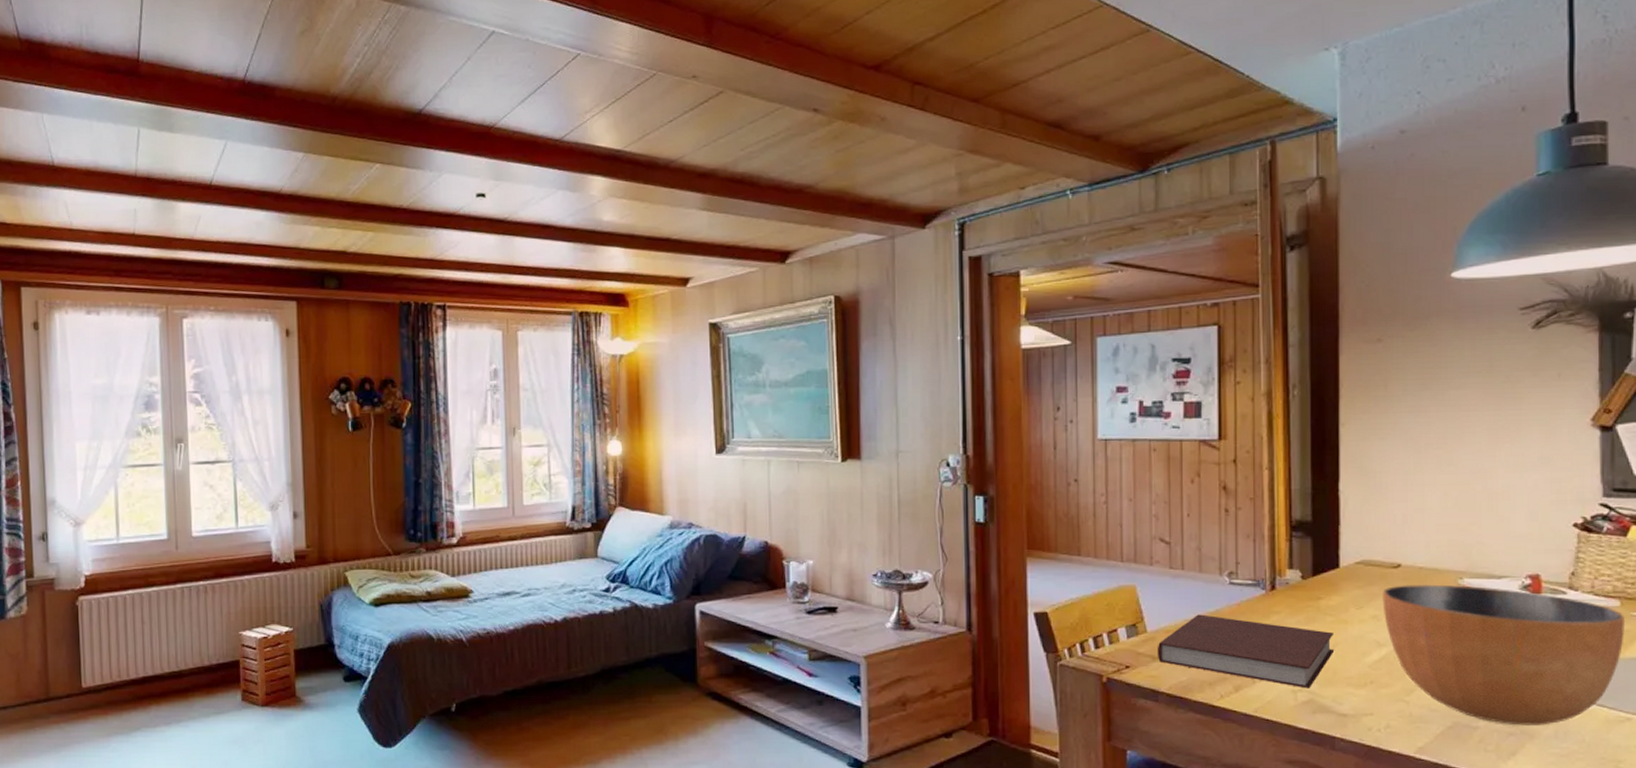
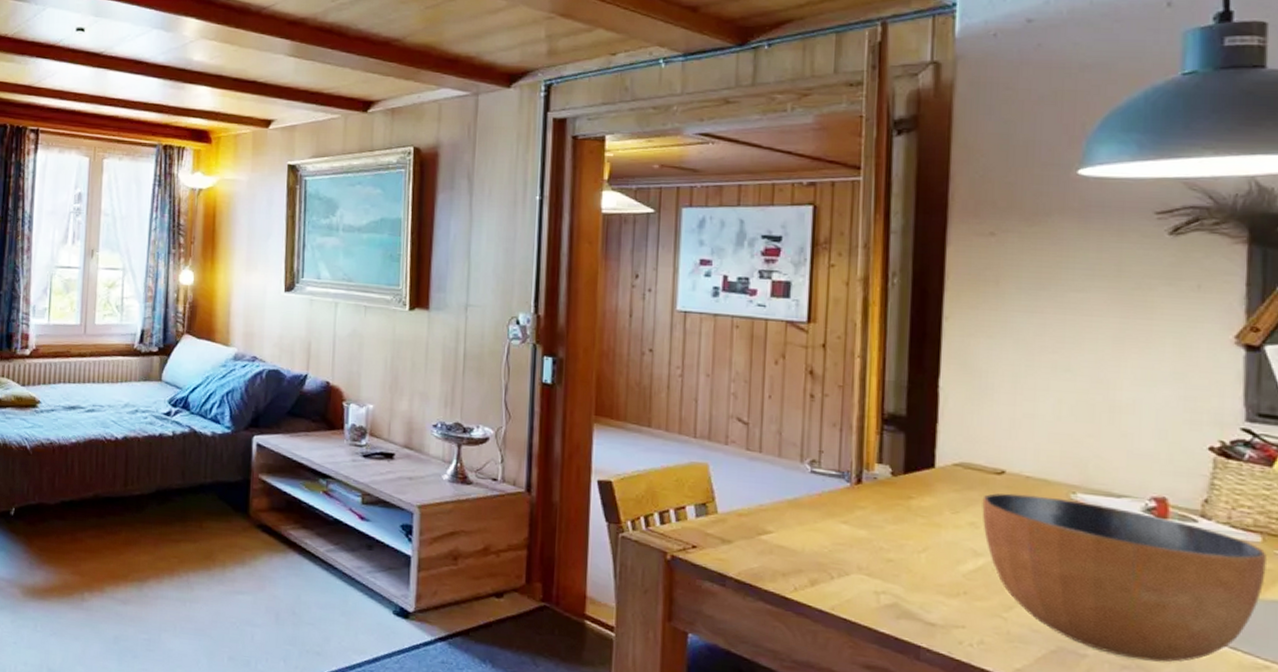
notebook: present [1157,614,1335,689] -> none [727,500,925,592]

